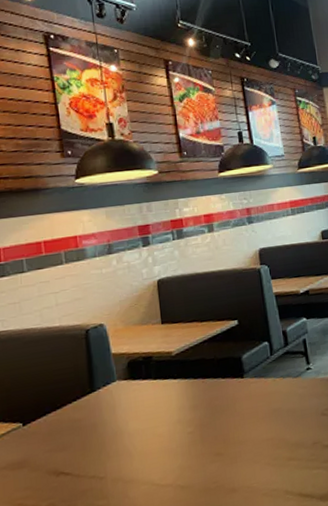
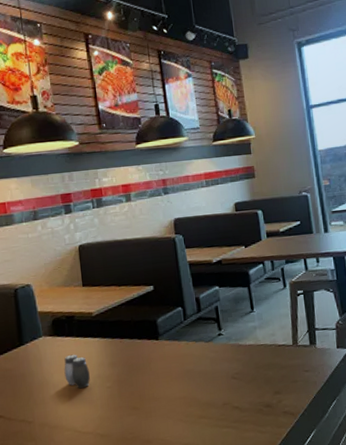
salt and pepper shaker: none [140,398,169,437] -> present [64,354,90,389]

